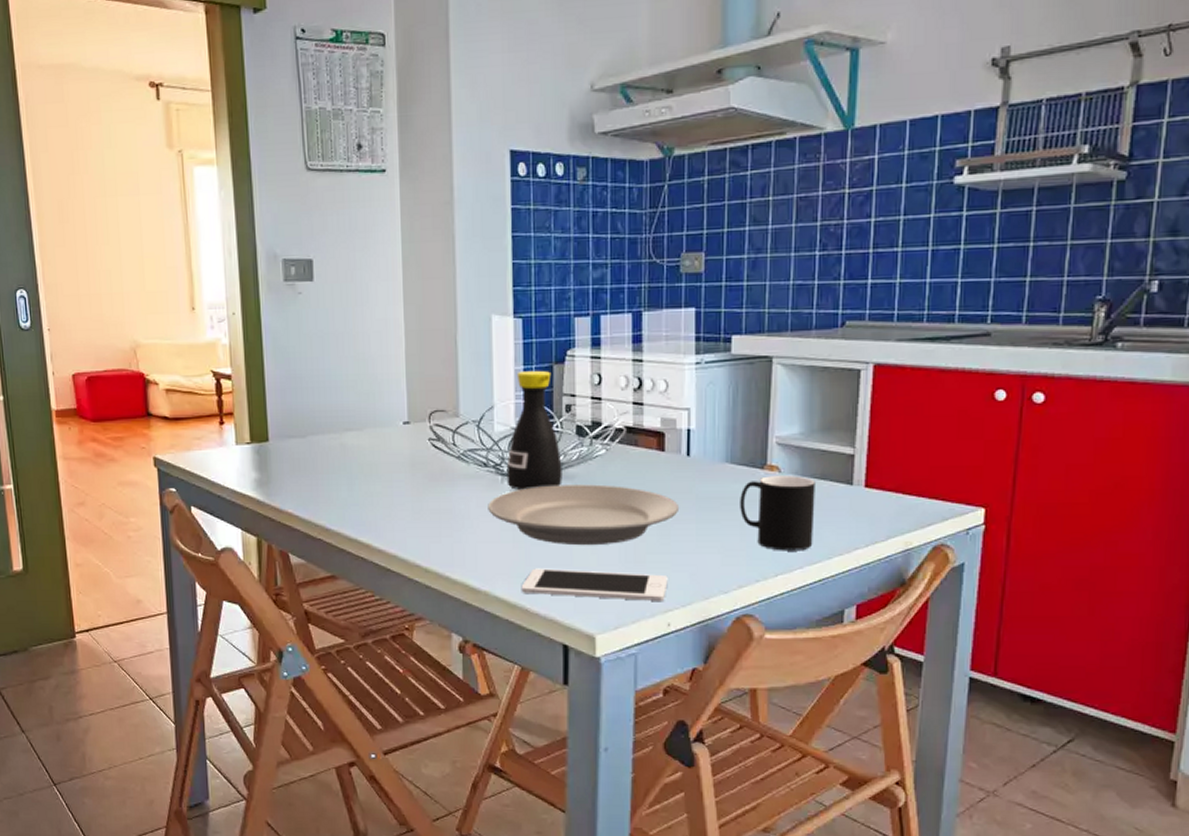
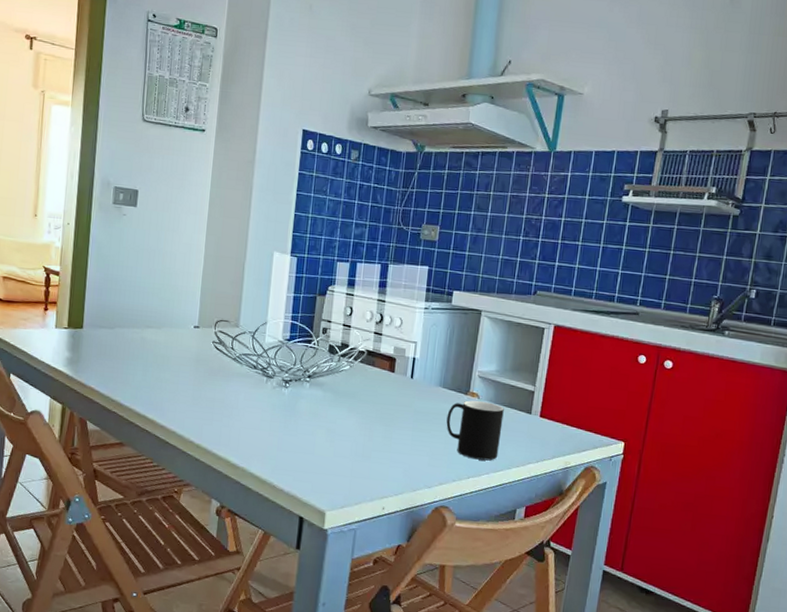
plate: present [488,484,680,546] -> none [253,388,401,441]
bottle: present [506,370,562,491] -> none [270,297,315,391]
cell phone: present [521,568,668,601] -> none [271,453,387,489]

